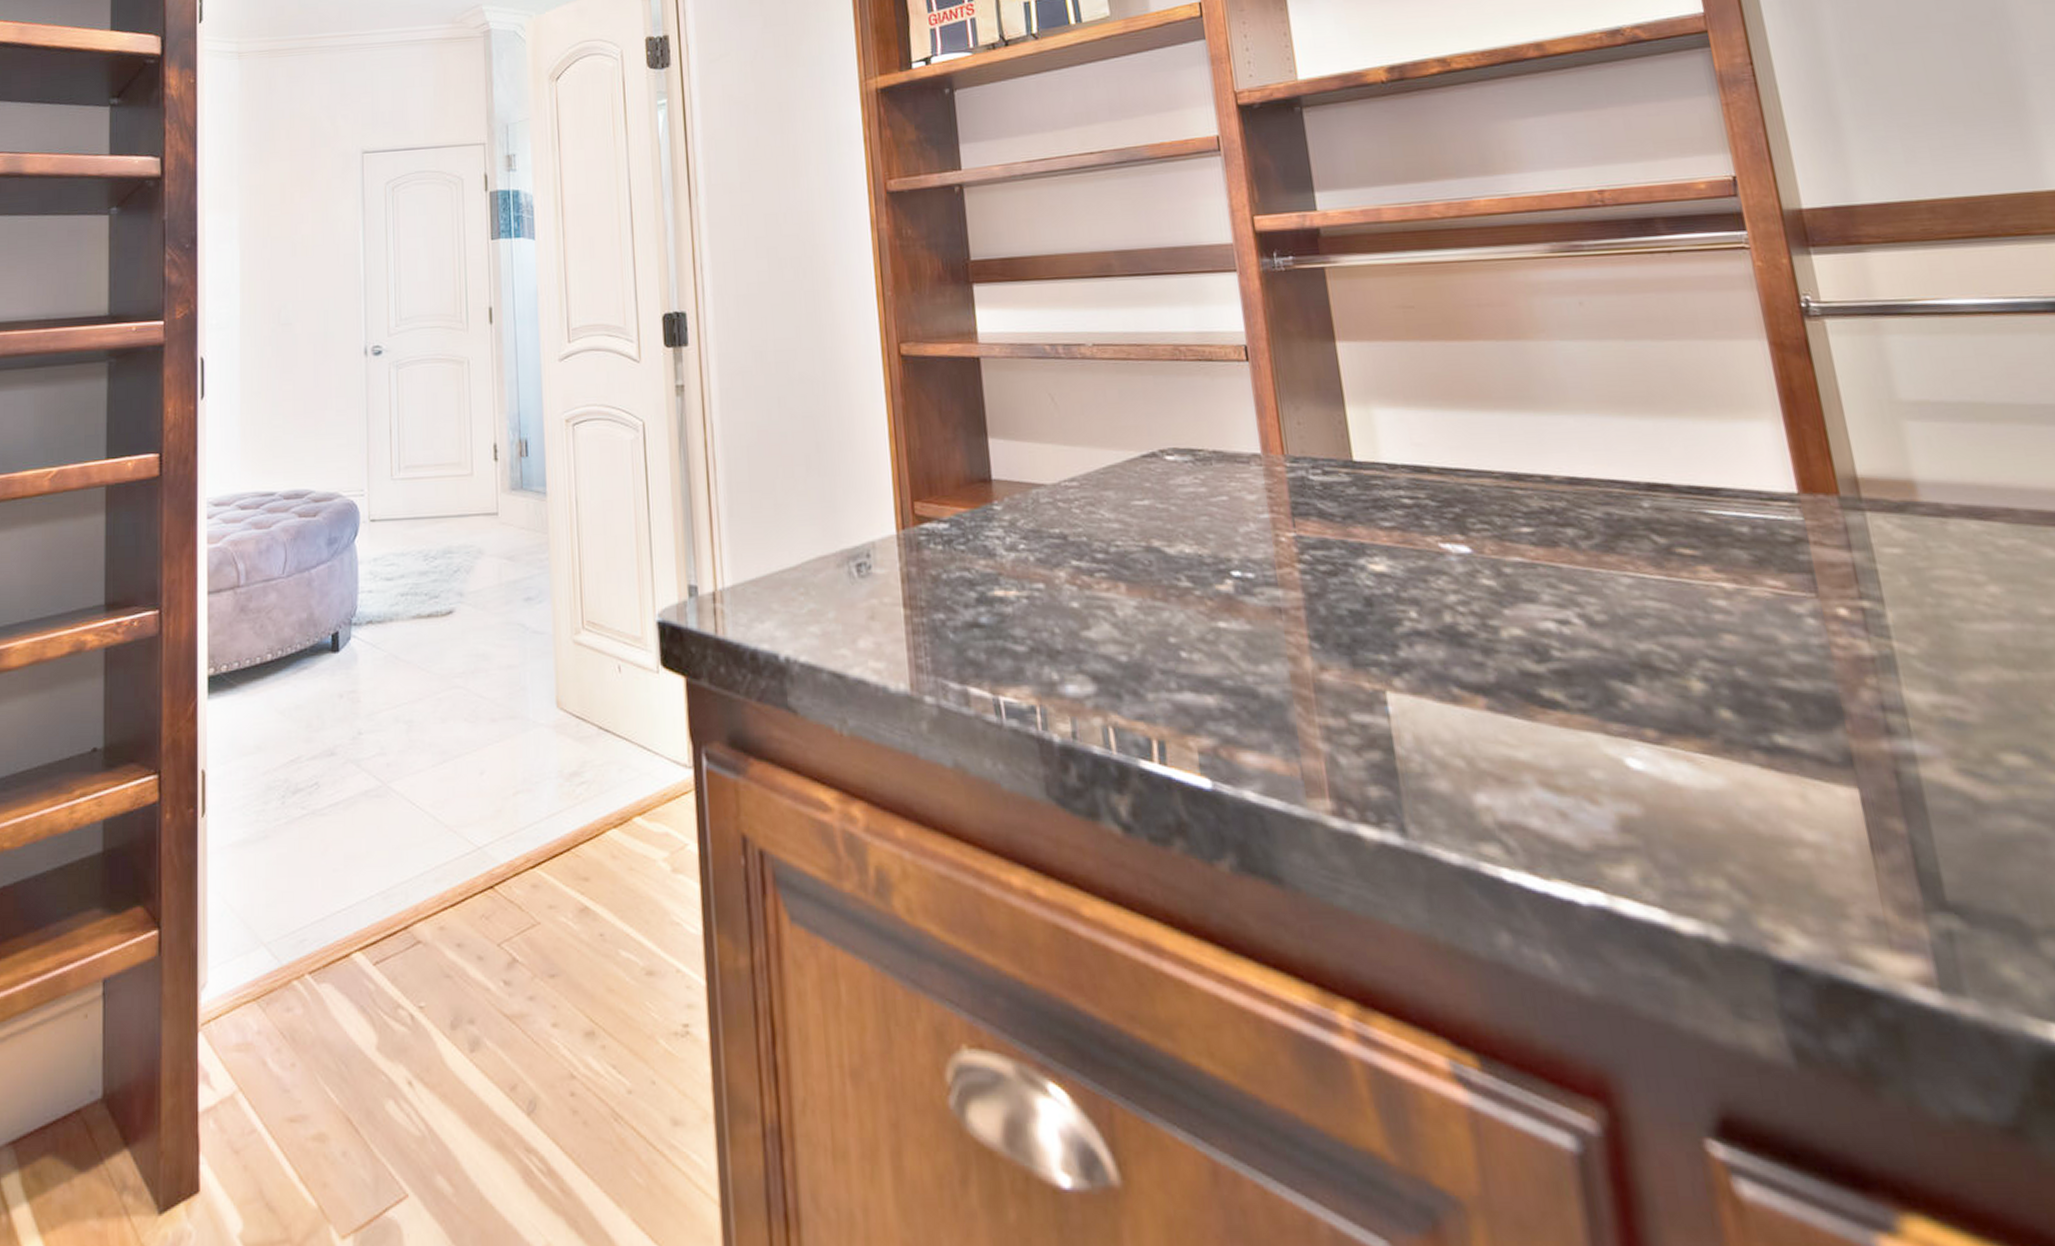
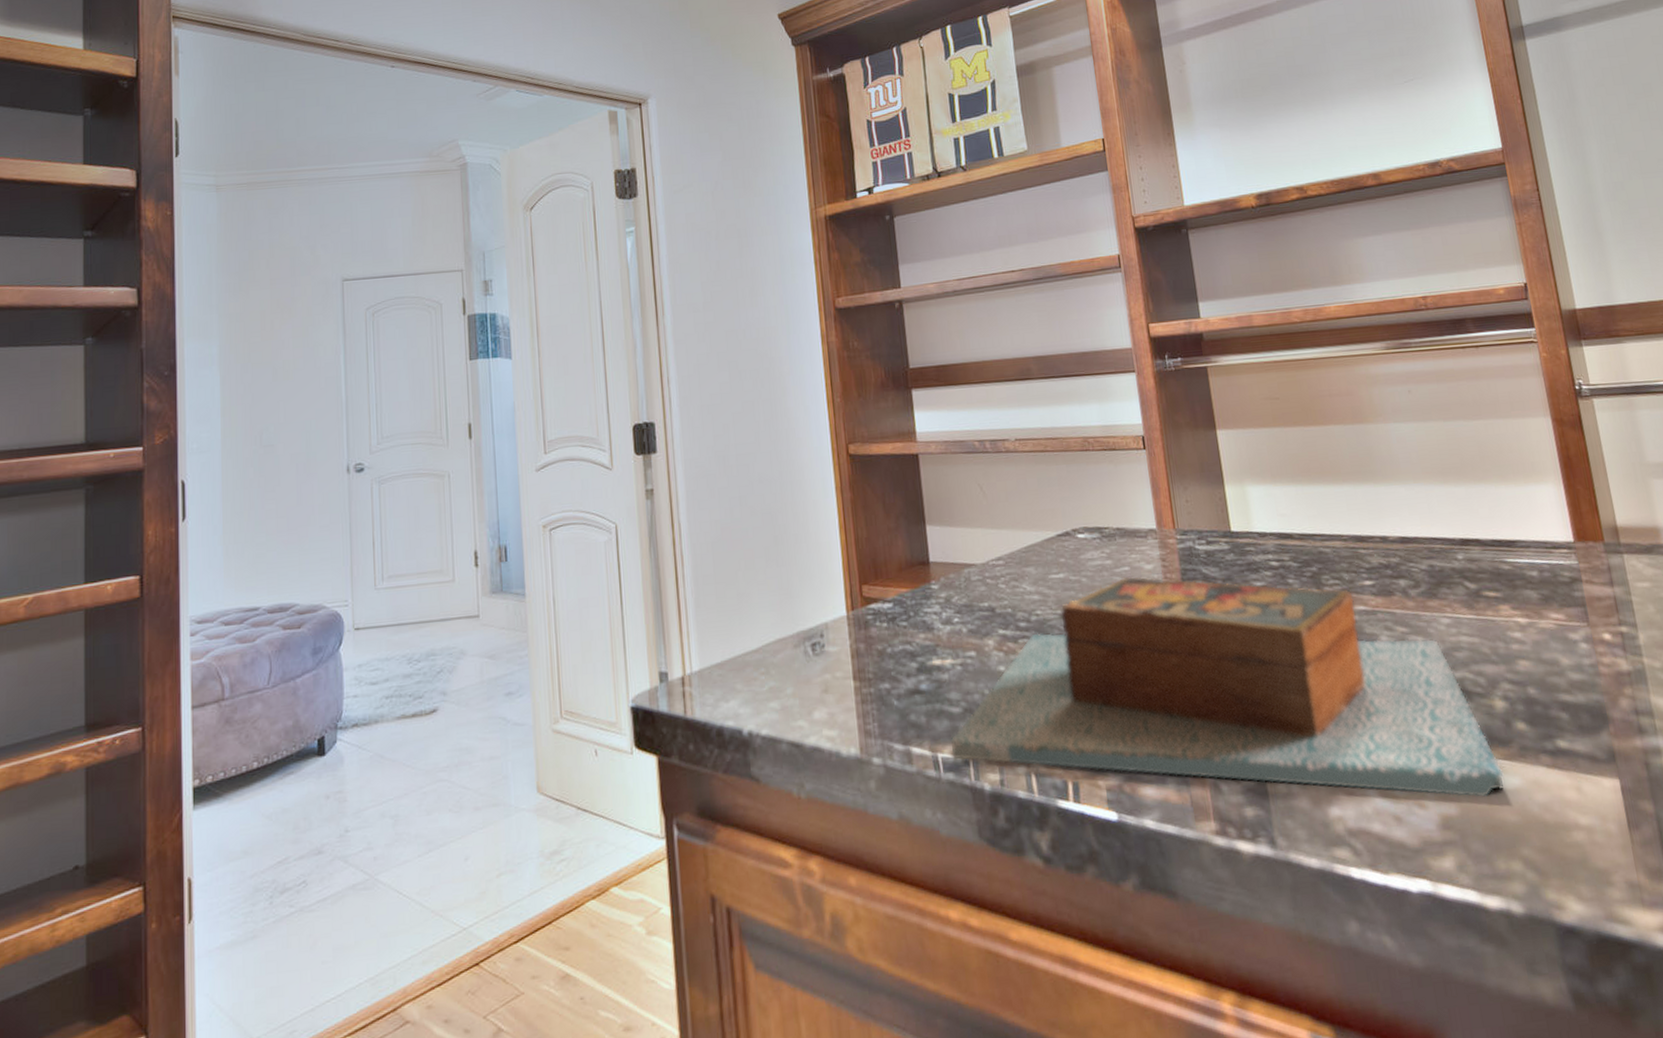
wooden box: none [1014,507,1703,797] -> present [950,576,1504,798]

